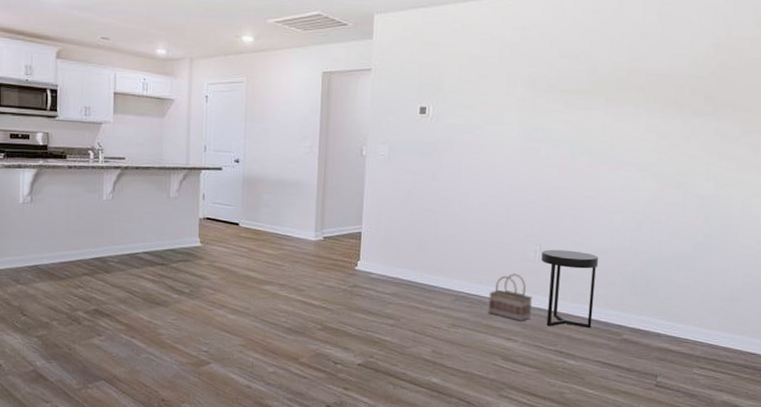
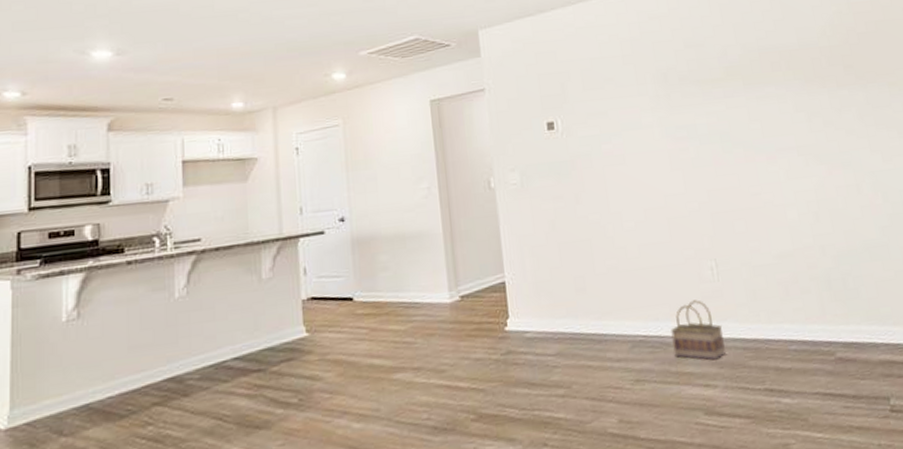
side table: present [541,249,599,328] -> none [719,259,798,360]

